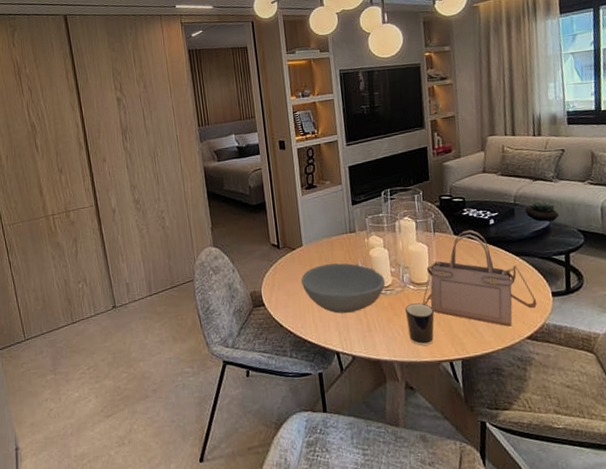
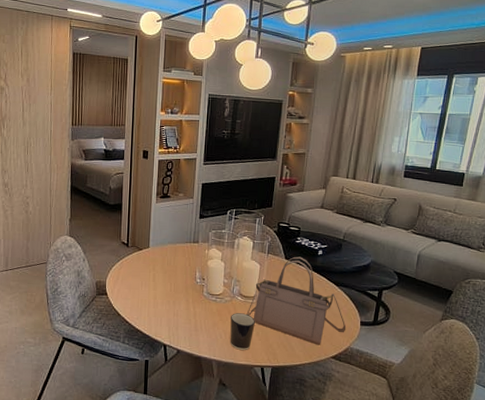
bowl: present [300,263,386,314] -> none [142,267,218,312]
succulent plant: present [524,201,559,222] -> none [351,241,380,261]

